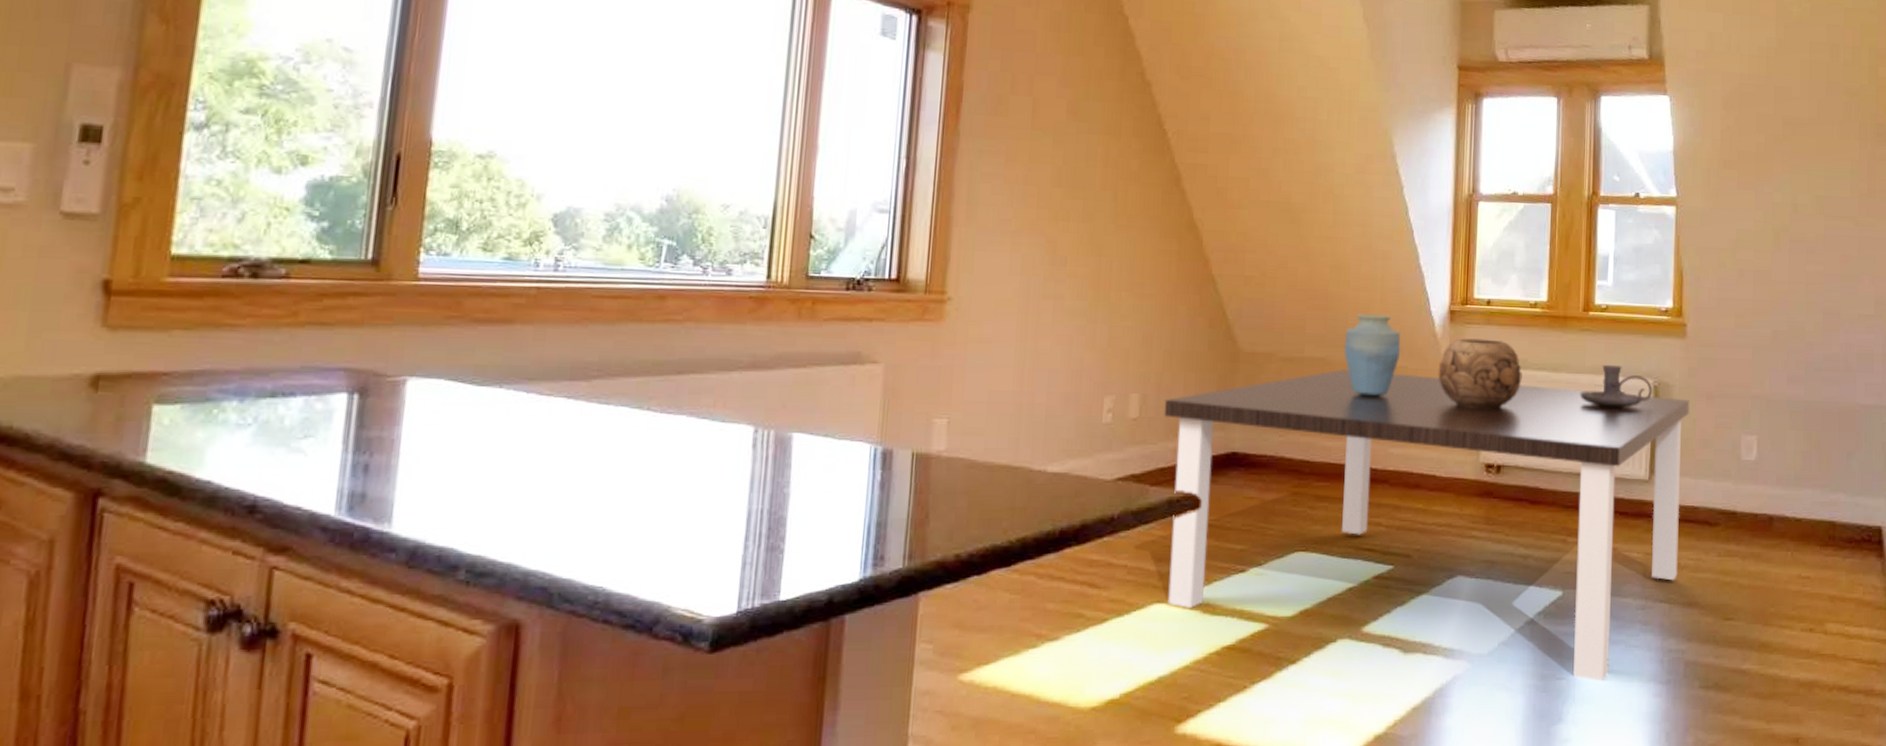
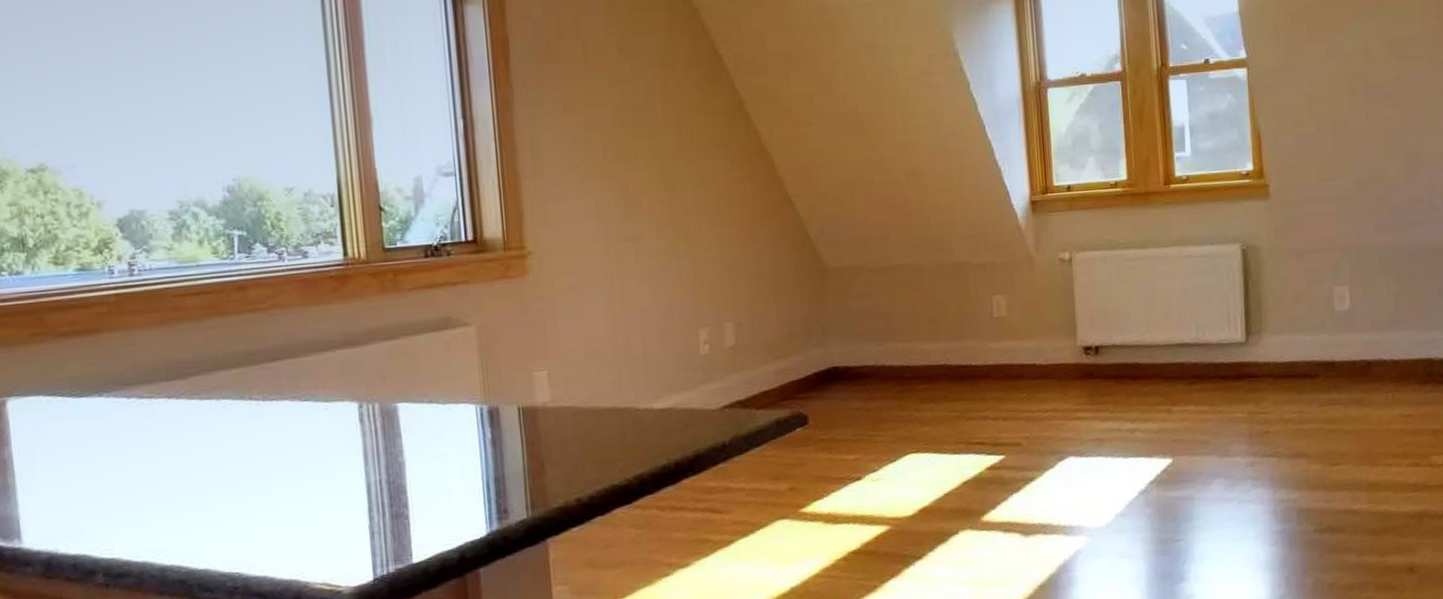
dining table: present [1164,369,1690,682] -> none [759,259,1283,539]
vase: present [1344,314,1401,397] -> none [929,214,987,297]
decorative bowl: present [1438,338,1522,409] -> none [1026,224,1111,295]
candle holder: present [1580,364,1653,409] -> none [1169,234,1242,277]

